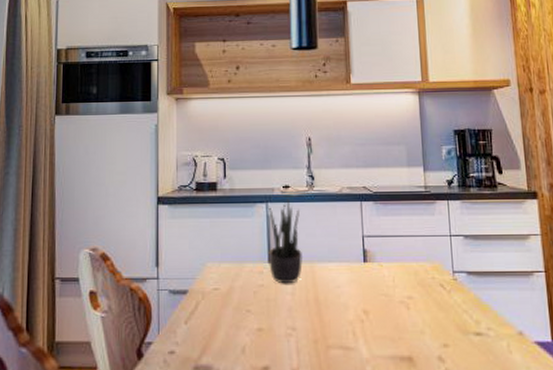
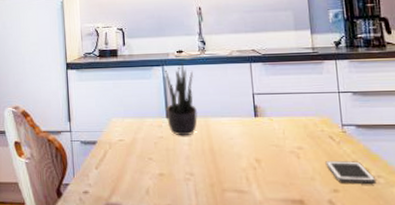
cell phone: none [436,312,487,337] -> present [325,161,377,184]

